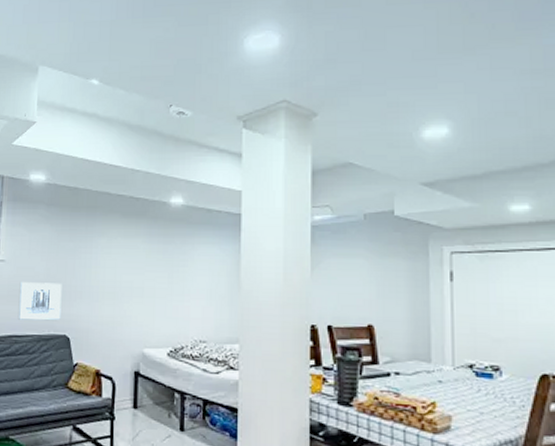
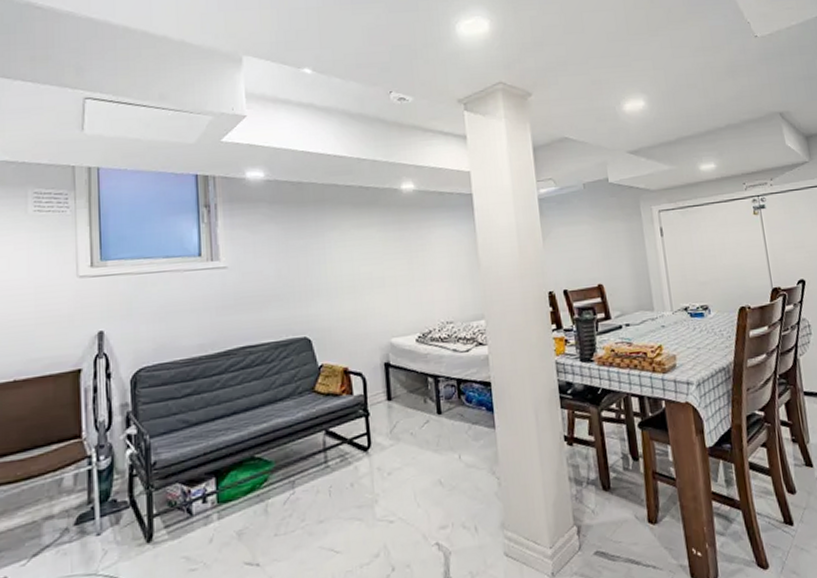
wall art: present [18,282,62,321] -> none [249,283,299,329]

